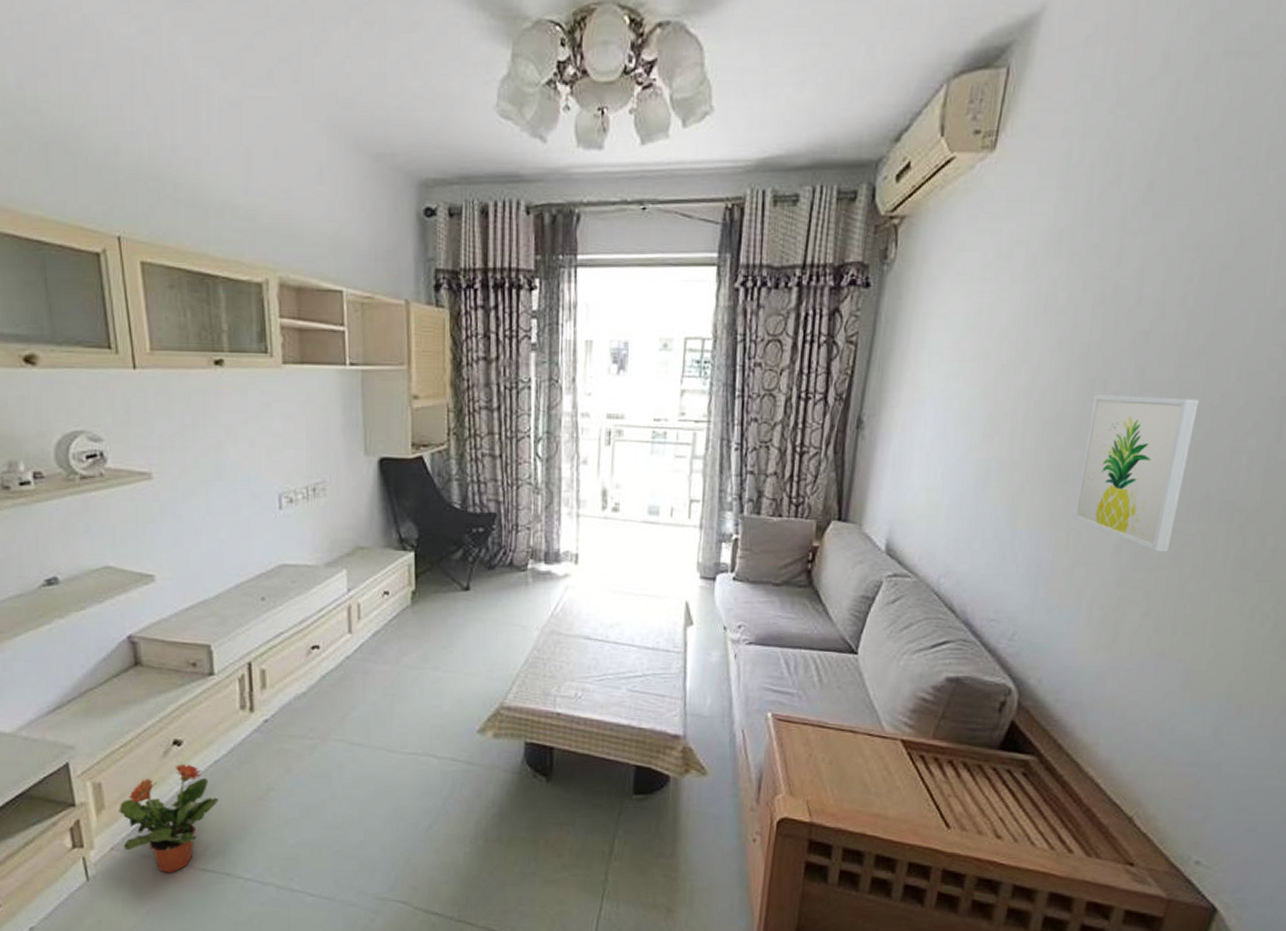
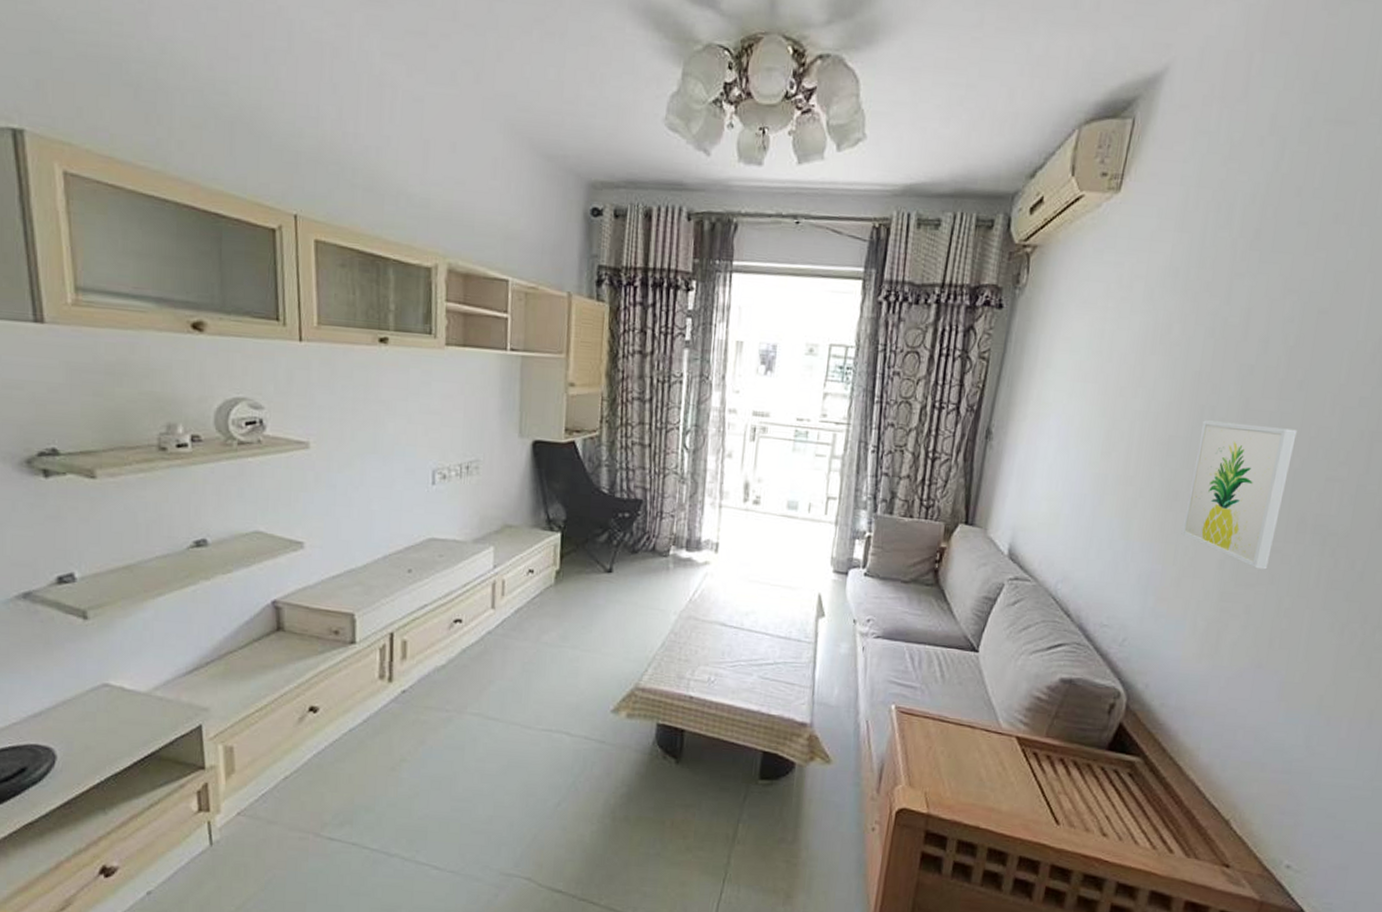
potted plant: present [119,763,219,873] -> none [249,730,350,841]

